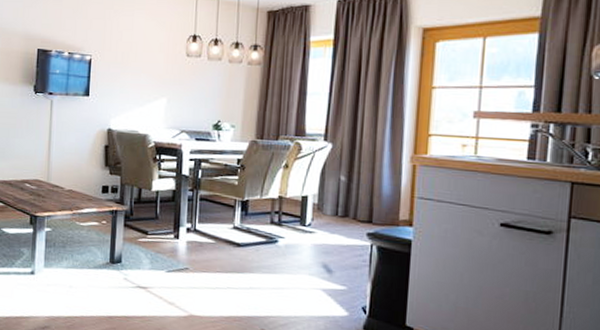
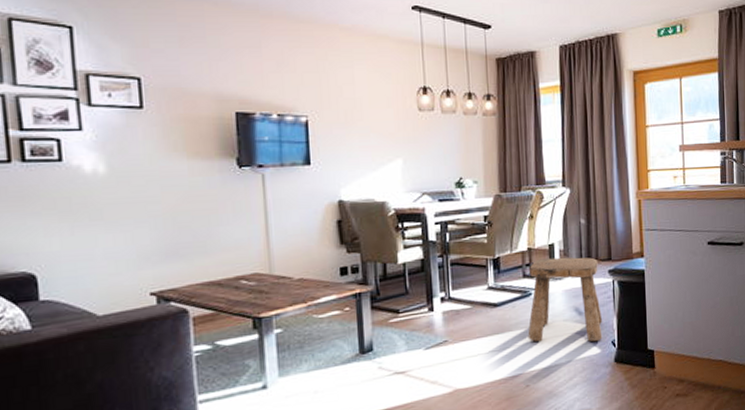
stool: none [268,209,356,304] -> present [528,257,603,342]

